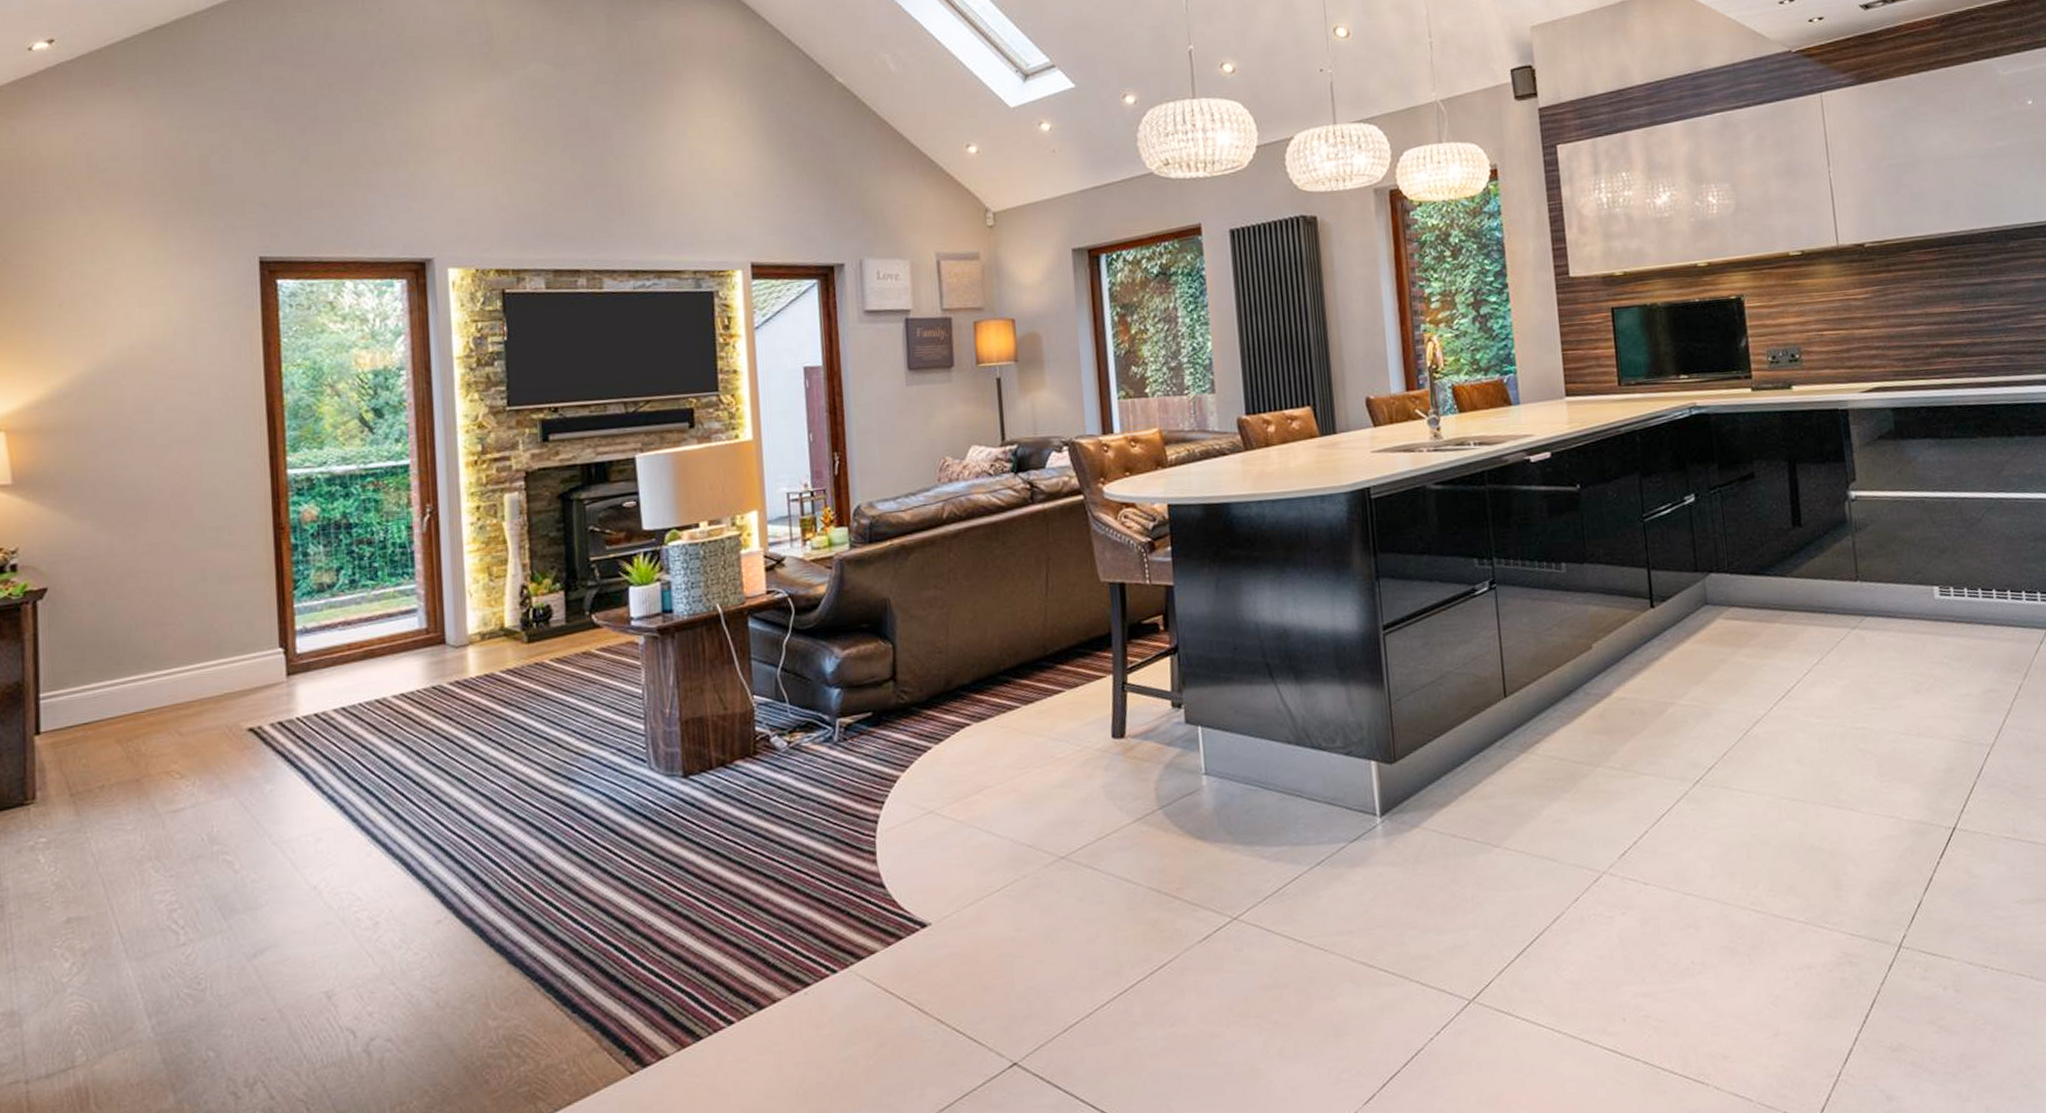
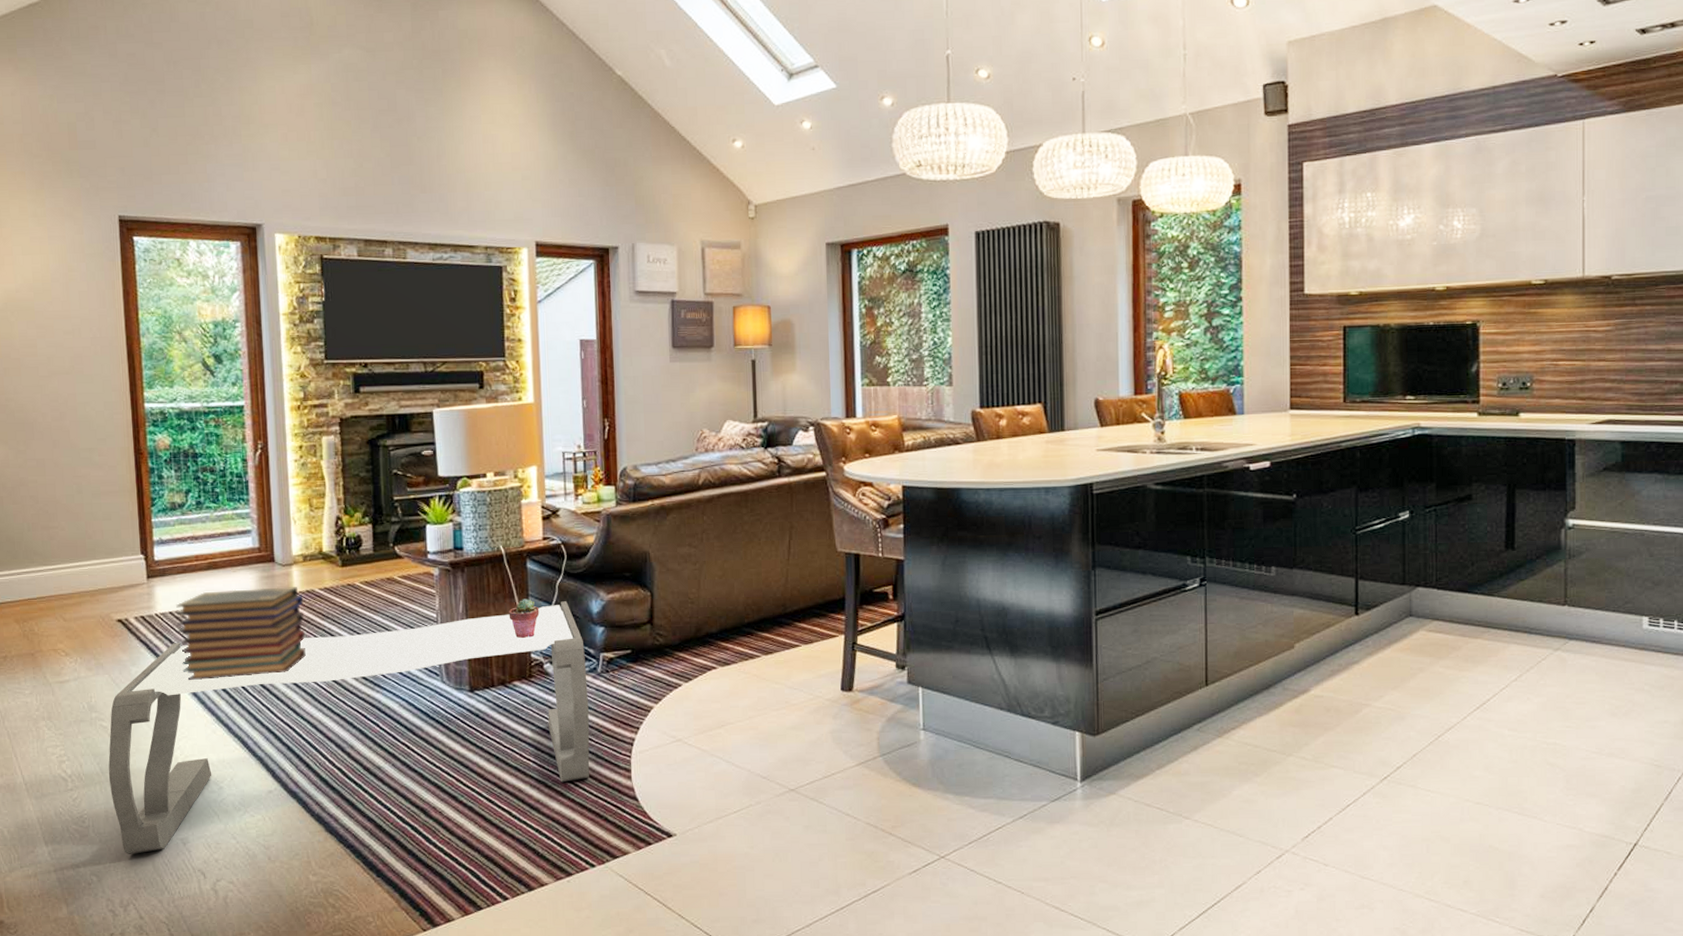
coffee table: none [232,662,828,1020] -> present [108,601,590,855]
book stack: none [323,671,484,796] -> present [176,587,306,681]
potted succulent: none [728,663,764,710] -> present [508,599,540,639]

